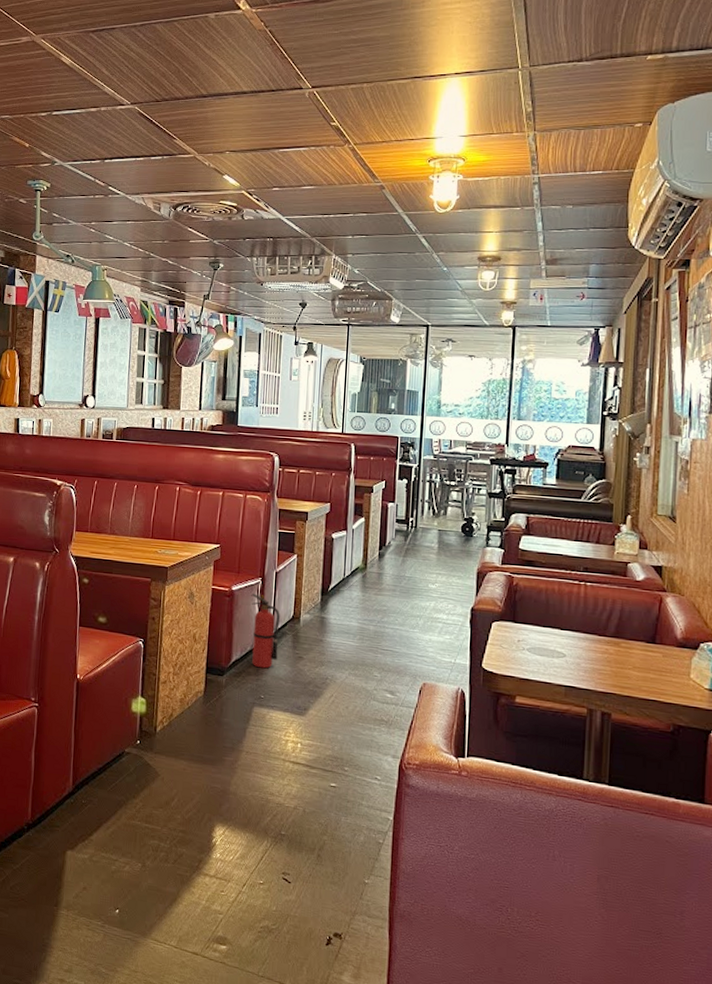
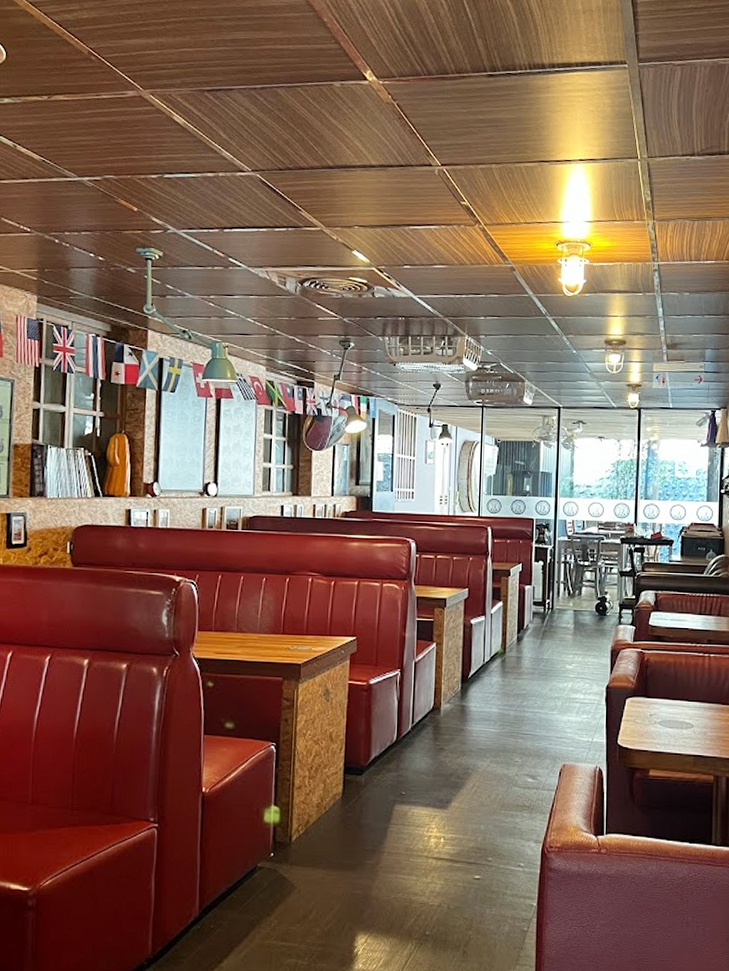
fire extinguisher: present [252,593,280,669] -> none [391,685,420,764]

